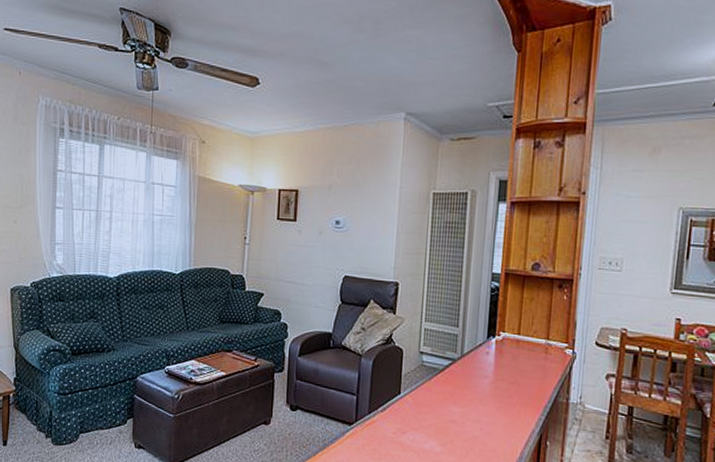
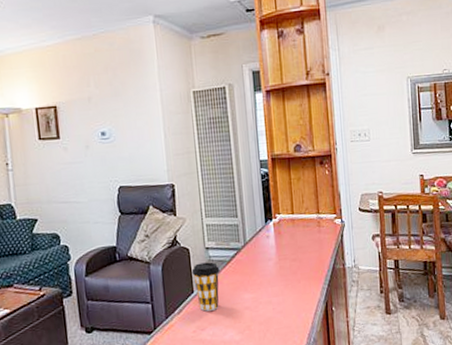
coffee cup: none [402,366,431,416] -> present [191,262,220,311]

